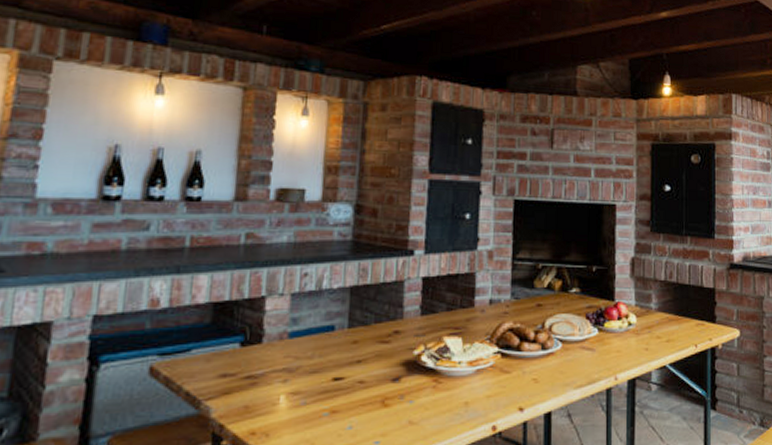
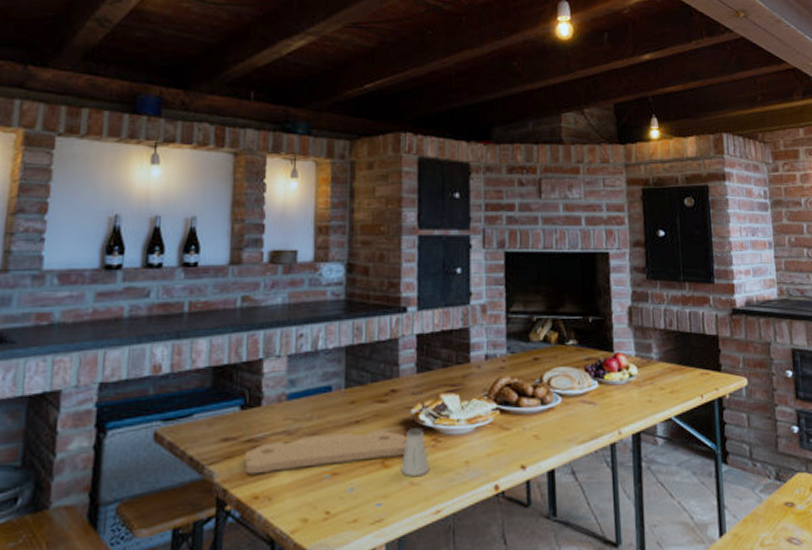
cutting board: none [241,371,408,411] -> present [244,431,407,475]
saltshaker: none [400,368,430,415] -> present [400,427,430,476]

